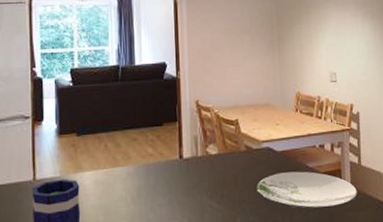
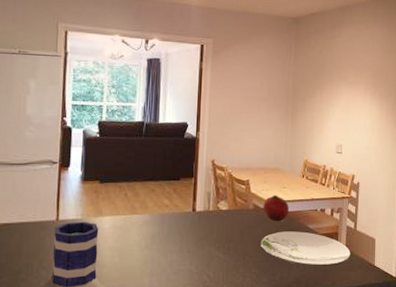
fruit: none [256,133,285,163] -> present [263,195,289,222]

